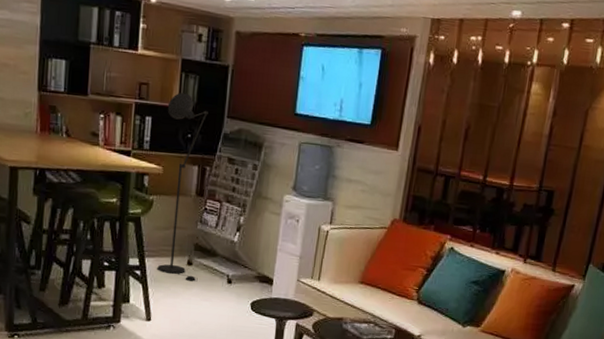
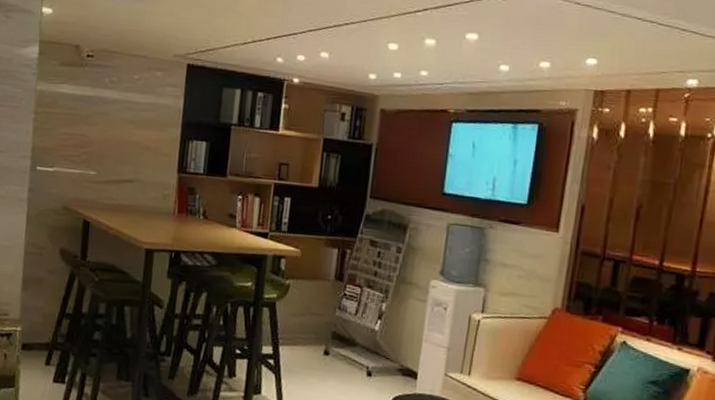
floor lamp: present [157,92,208,281] -> none [291,173,350,373]

